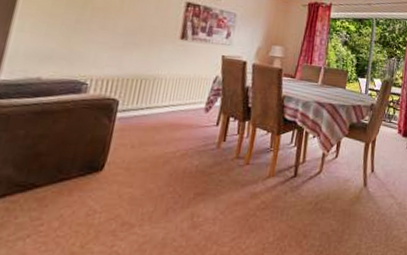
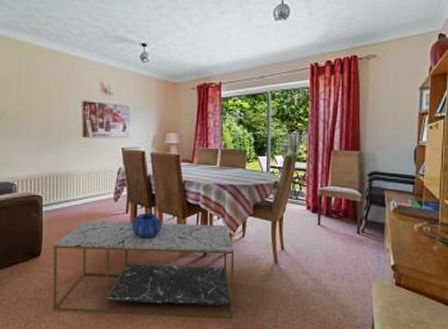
coffee table: none [107,131,327,246] -> present [53,221,235,319]
decorative bowl: none [219,126,255,155] -> present [131,212,162,238]

